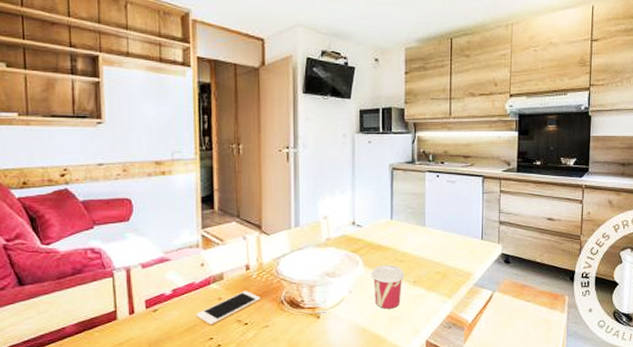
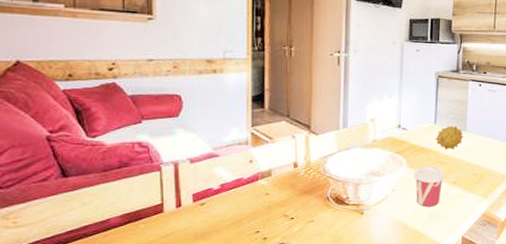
cell phone: present [196,291,261,326] -> none [243,187,307,219]
fruit: none [393,220,423,246] -> present [436,125,464,150]

